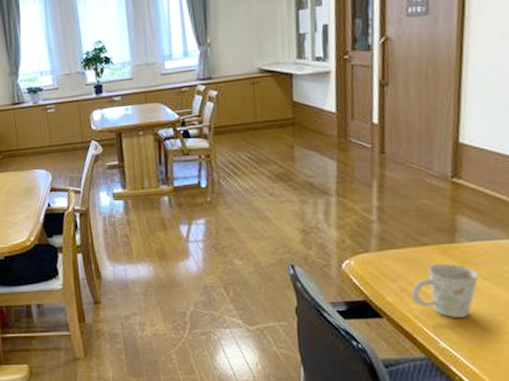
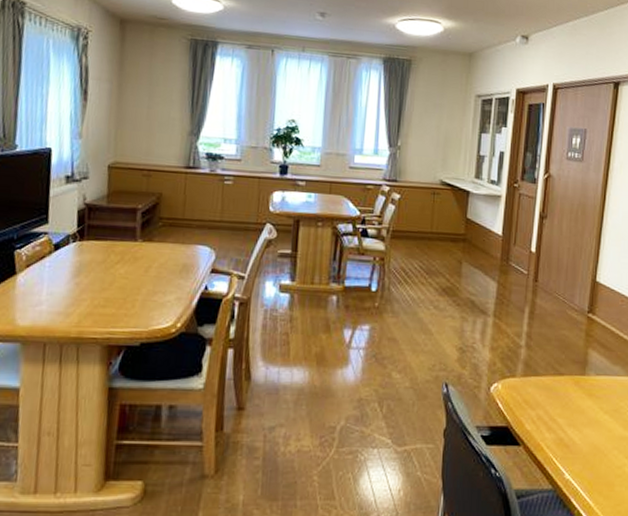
mug: present [411,263,478,318] -> none [546,394,600,450]

